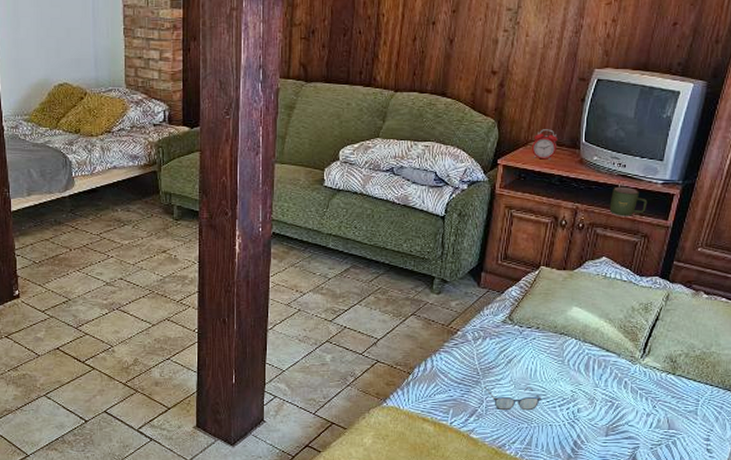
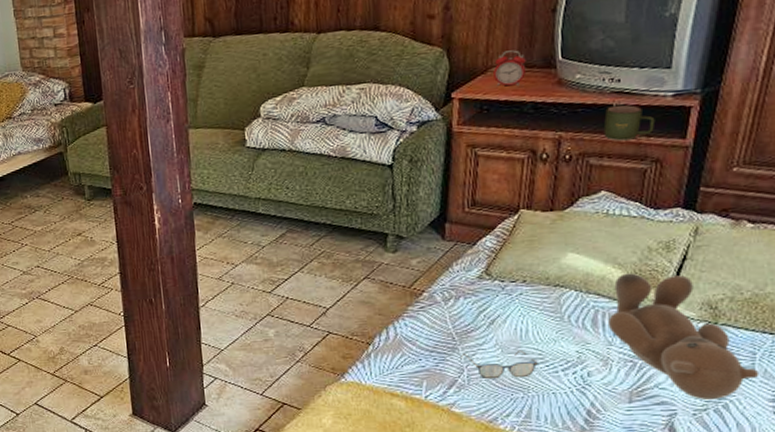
teddy bear: none [597,328,700,436] -> present [608,273,760,400]

